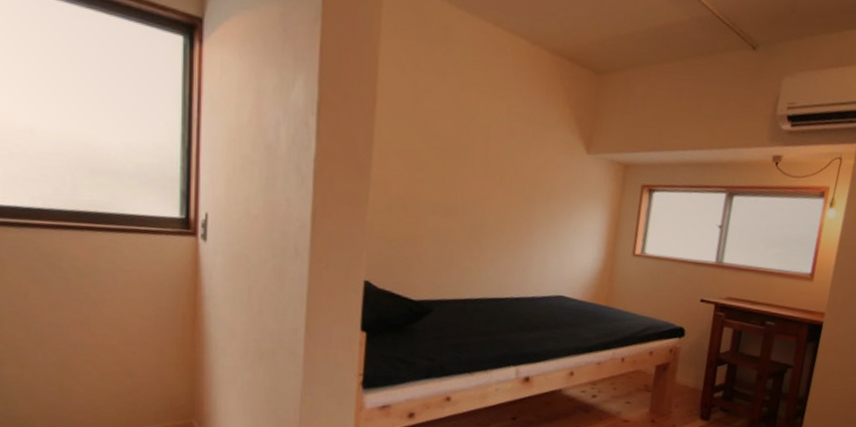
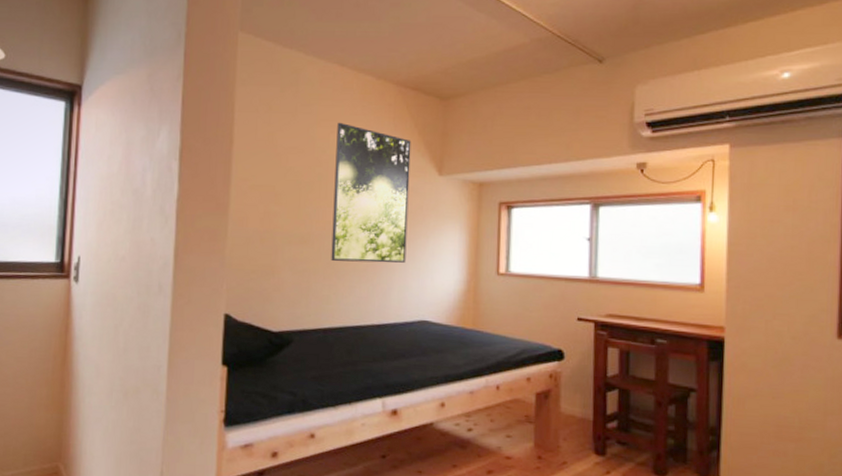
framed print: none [474,88,563,239] -> present [331,122,411,263]

